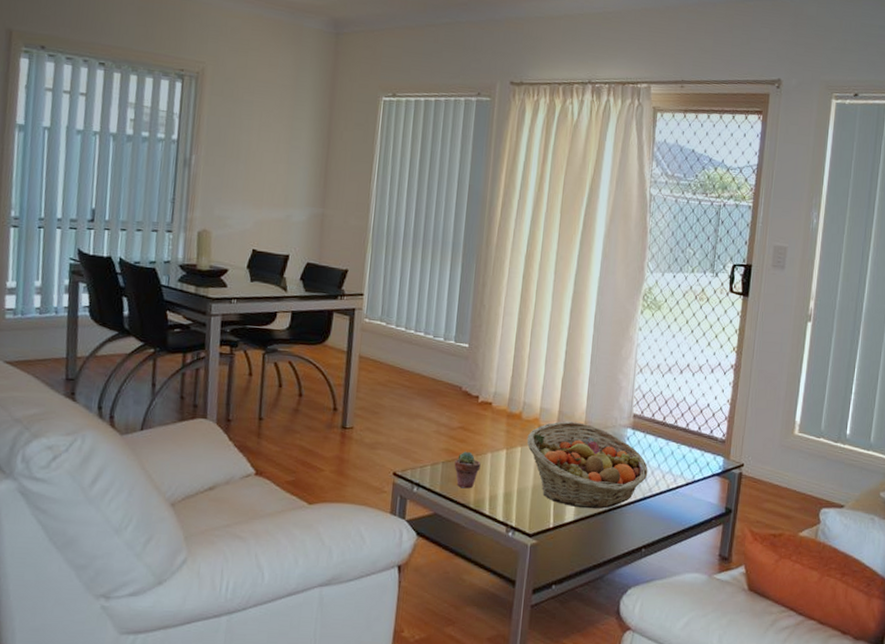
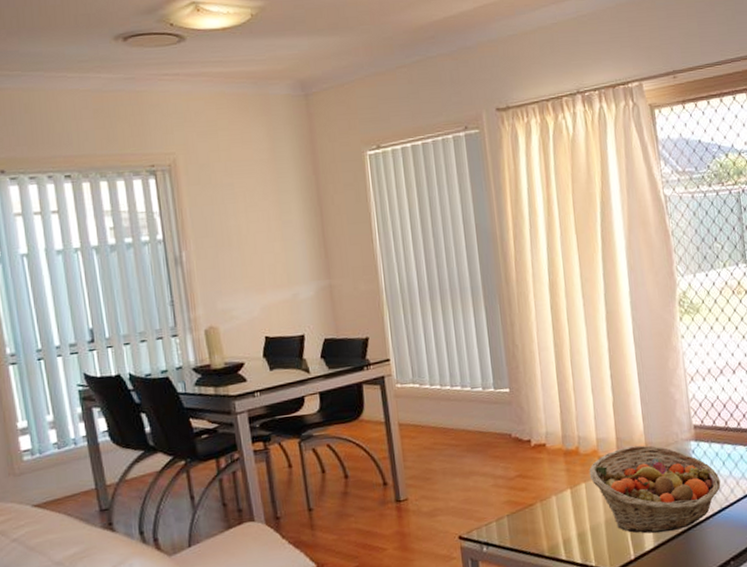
potted succulent: present [454,451,481,489] -> none [519,499,548,538]

